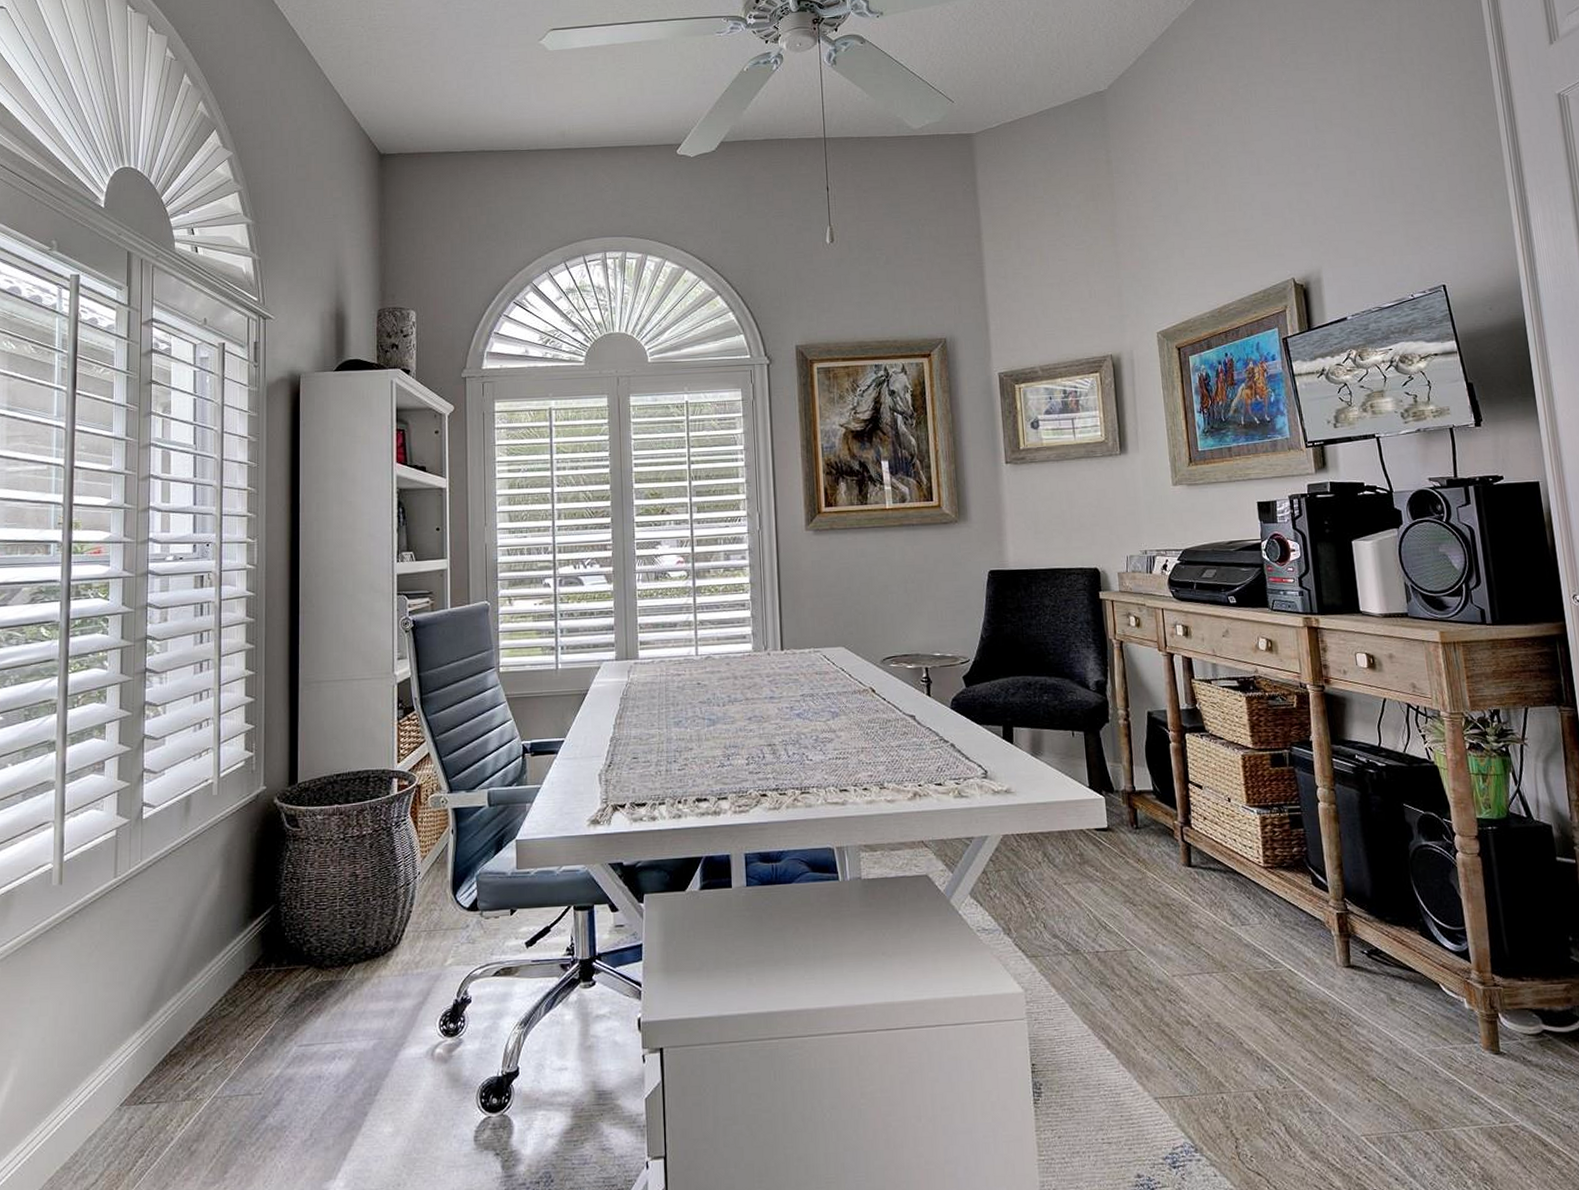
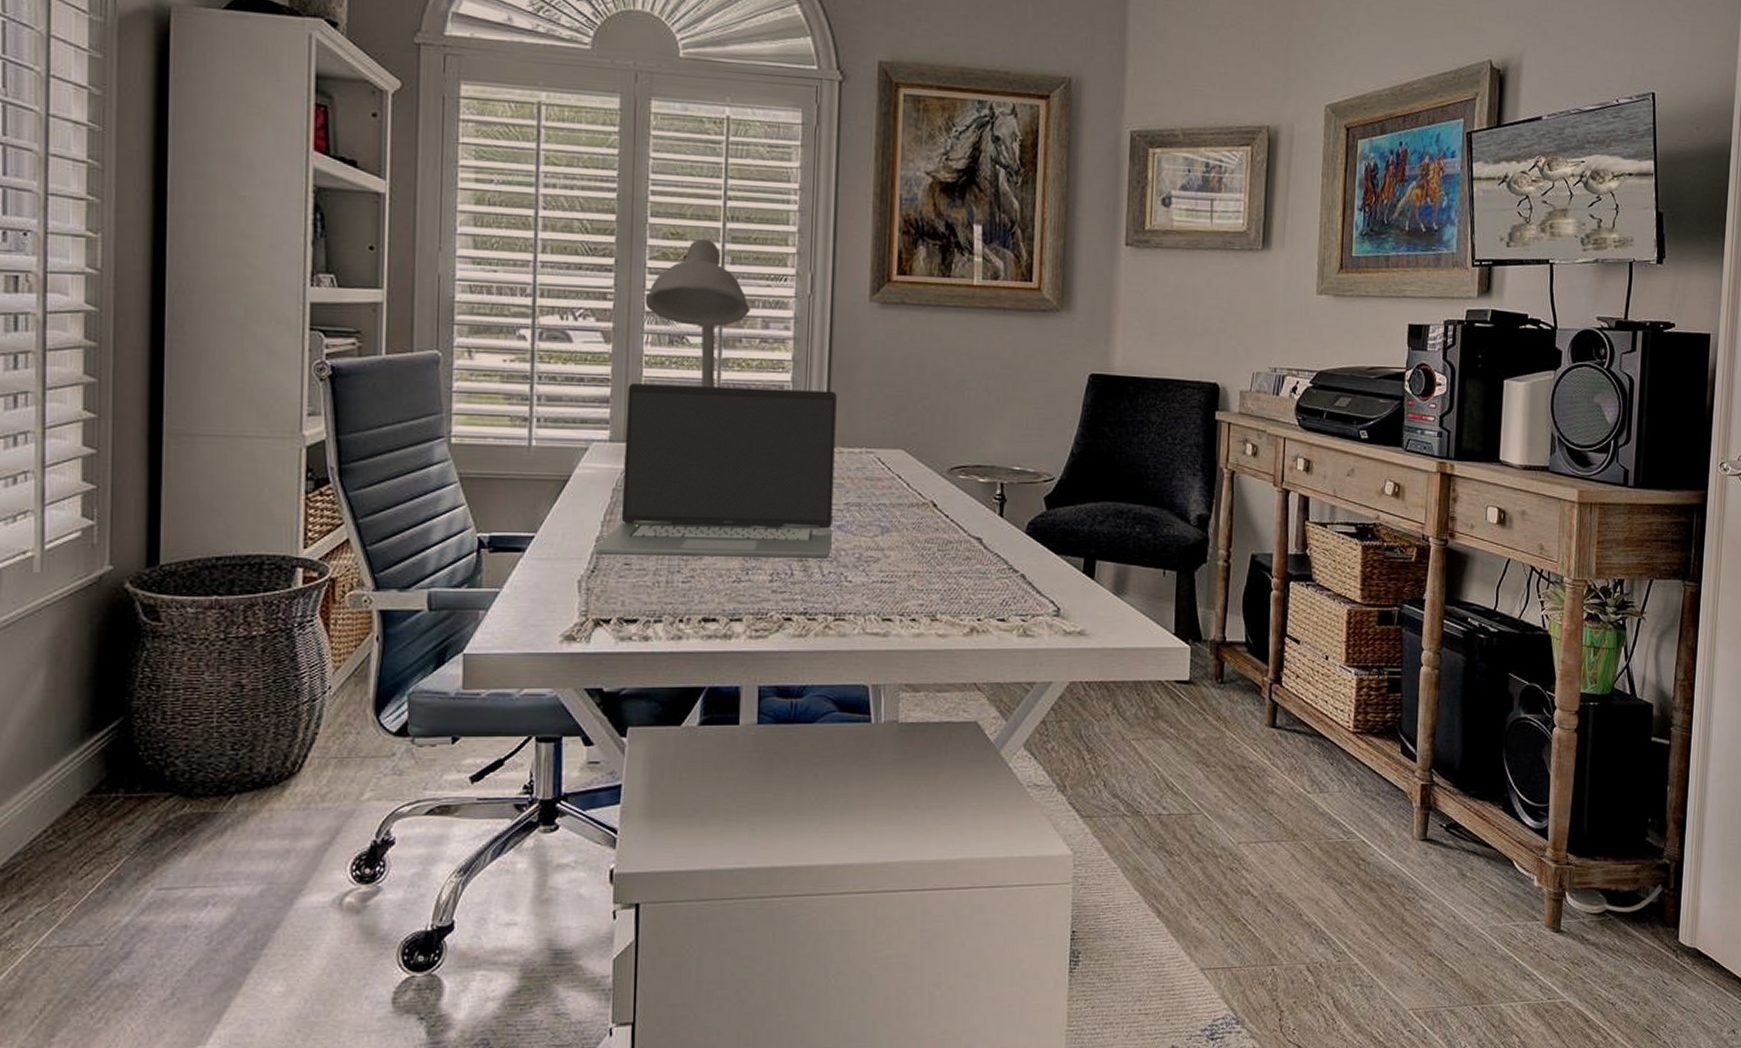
laptop: none [610,605,793,753] -> present [595,383,837,560]
desk lamp: none [635,495,715,611] -> present [645,238,750,388]

